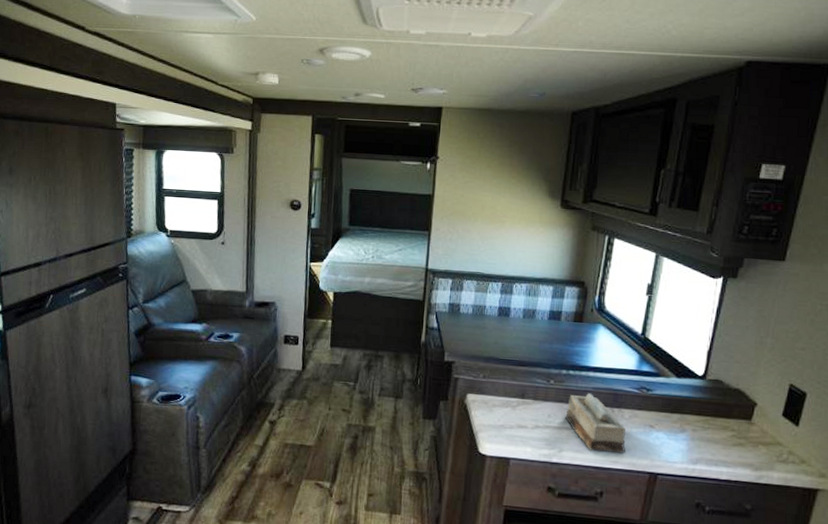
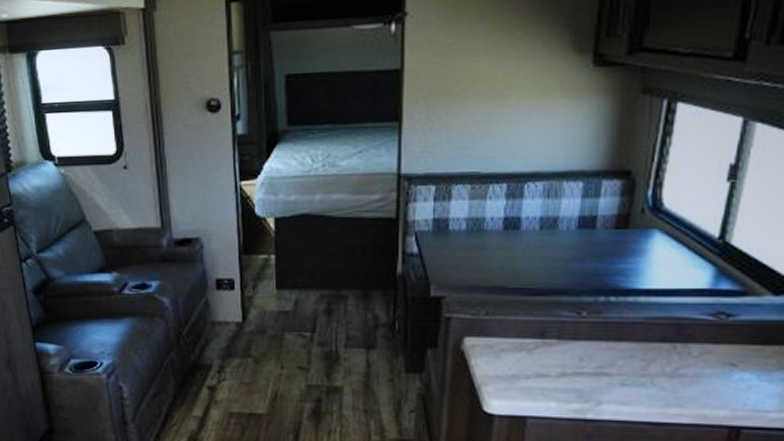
mortar and pestle: present [564,393,627,454] -> none [603,325,695,404]

